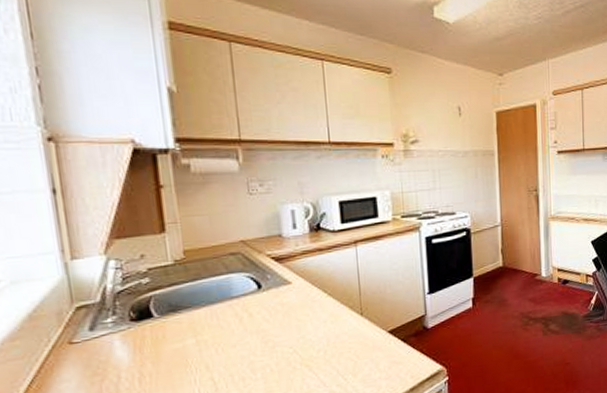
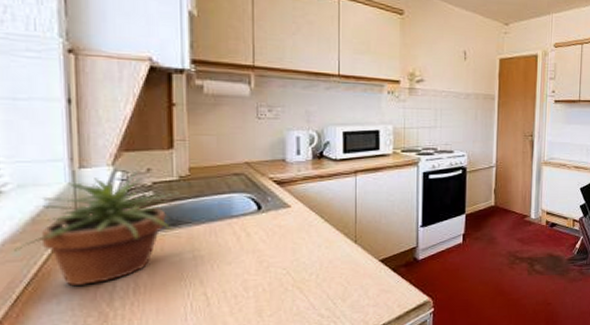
potted plant: none [14,257,176,381] -> present [14,170,179,287]

